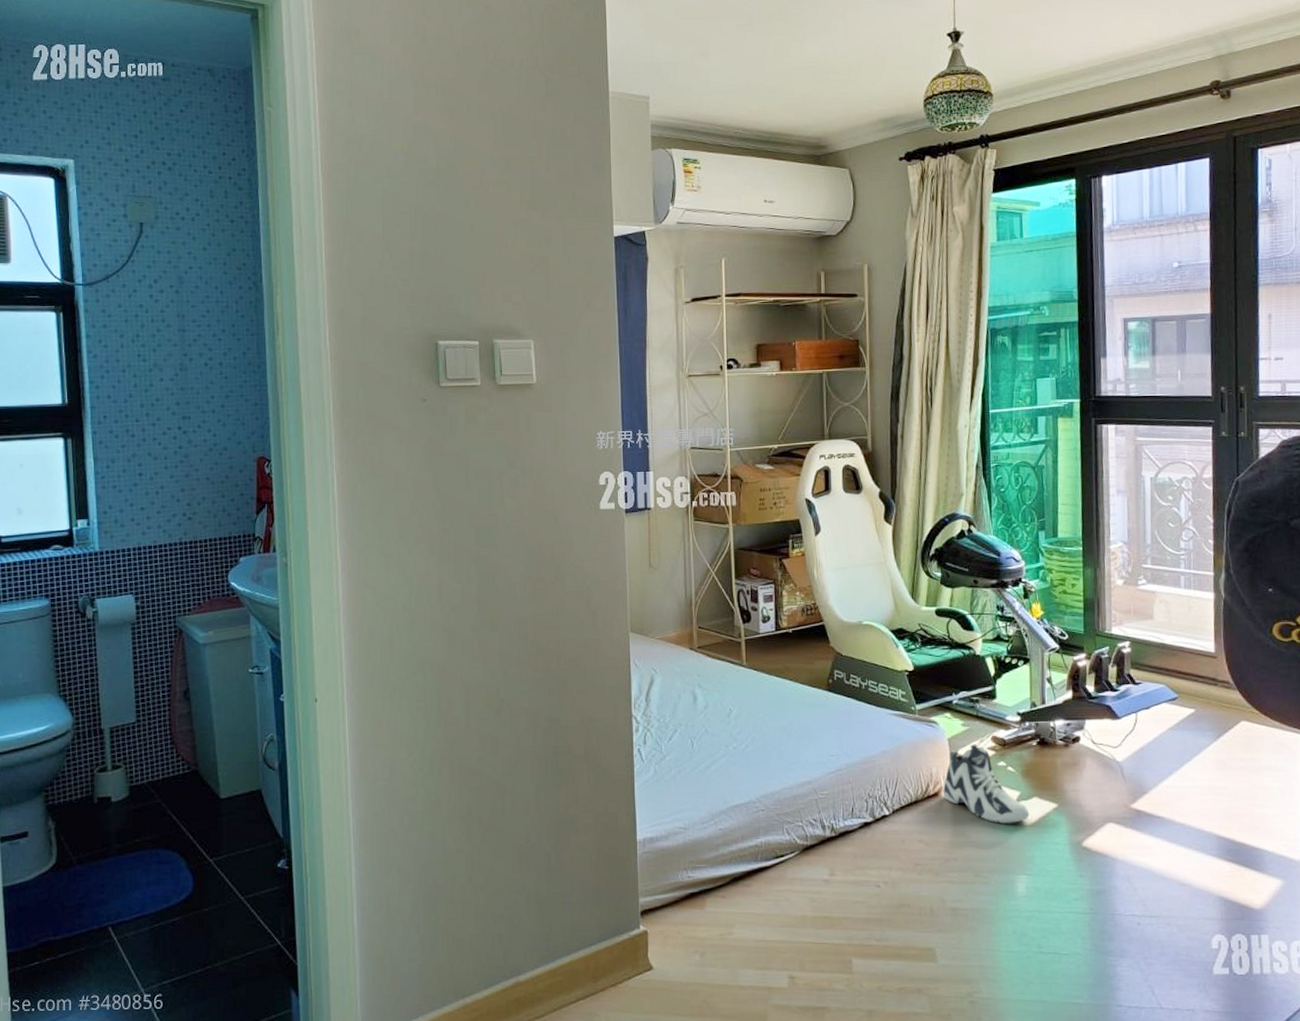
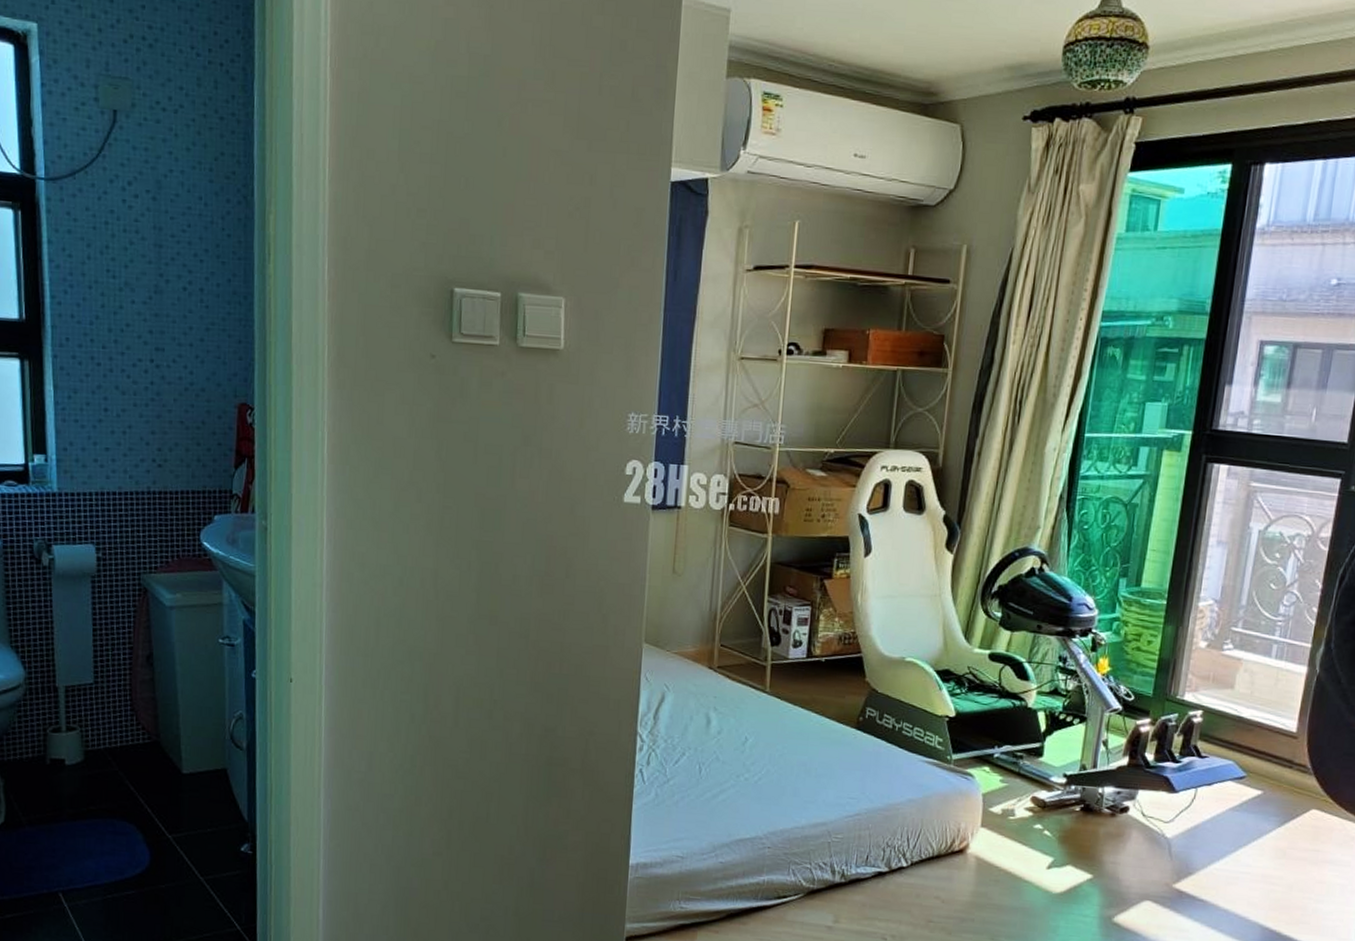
sneaker: present [943,744,1030,823] -> none [969,802,1061,890]

